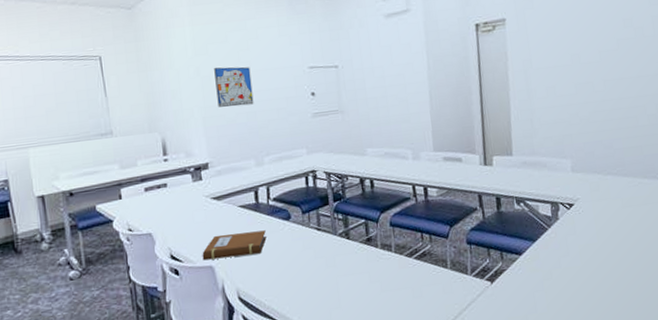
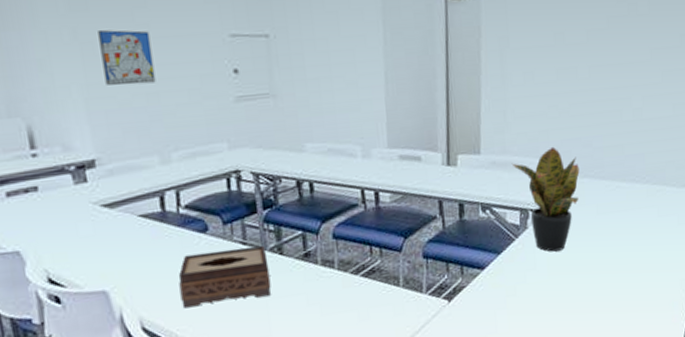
notebook: present [202,230,267,261] -> none [91,245,177,285]
tissue box: none [267,231,340,282] -> present [178,245,271,309]
potted plant: none [540,148,604,241] -> present [511,146,580,252]

